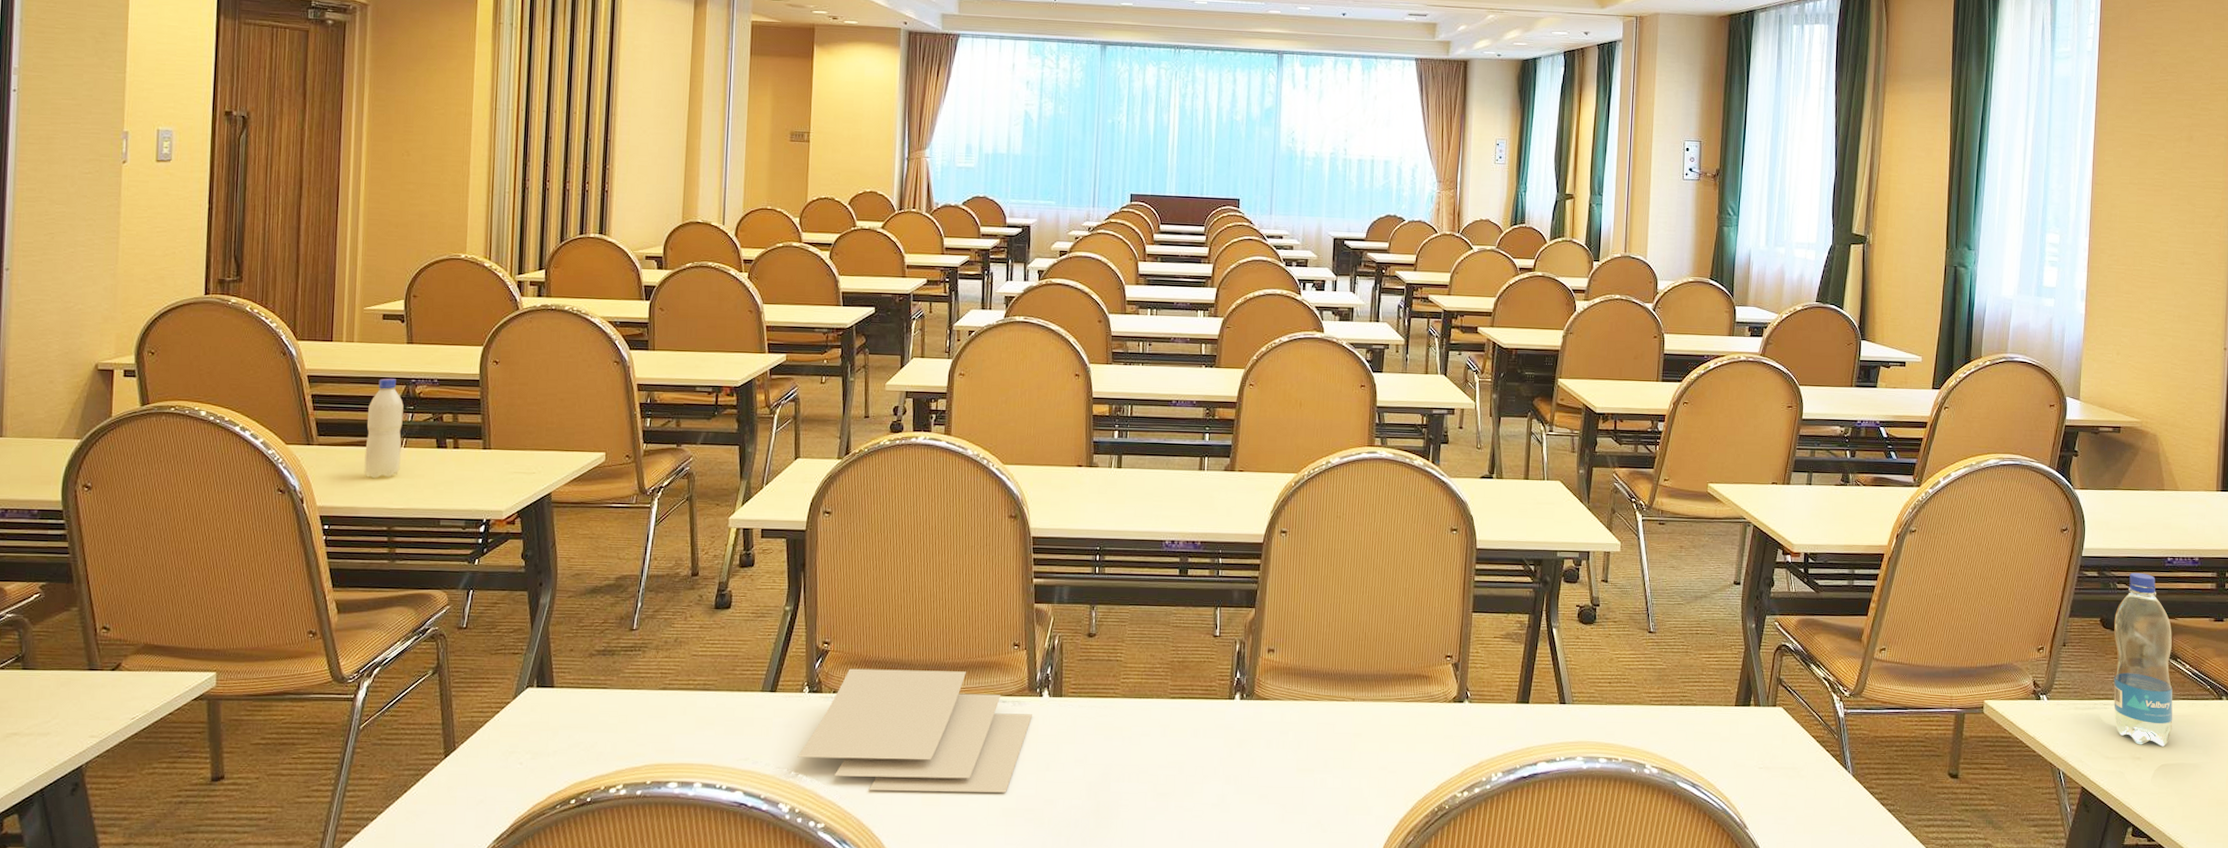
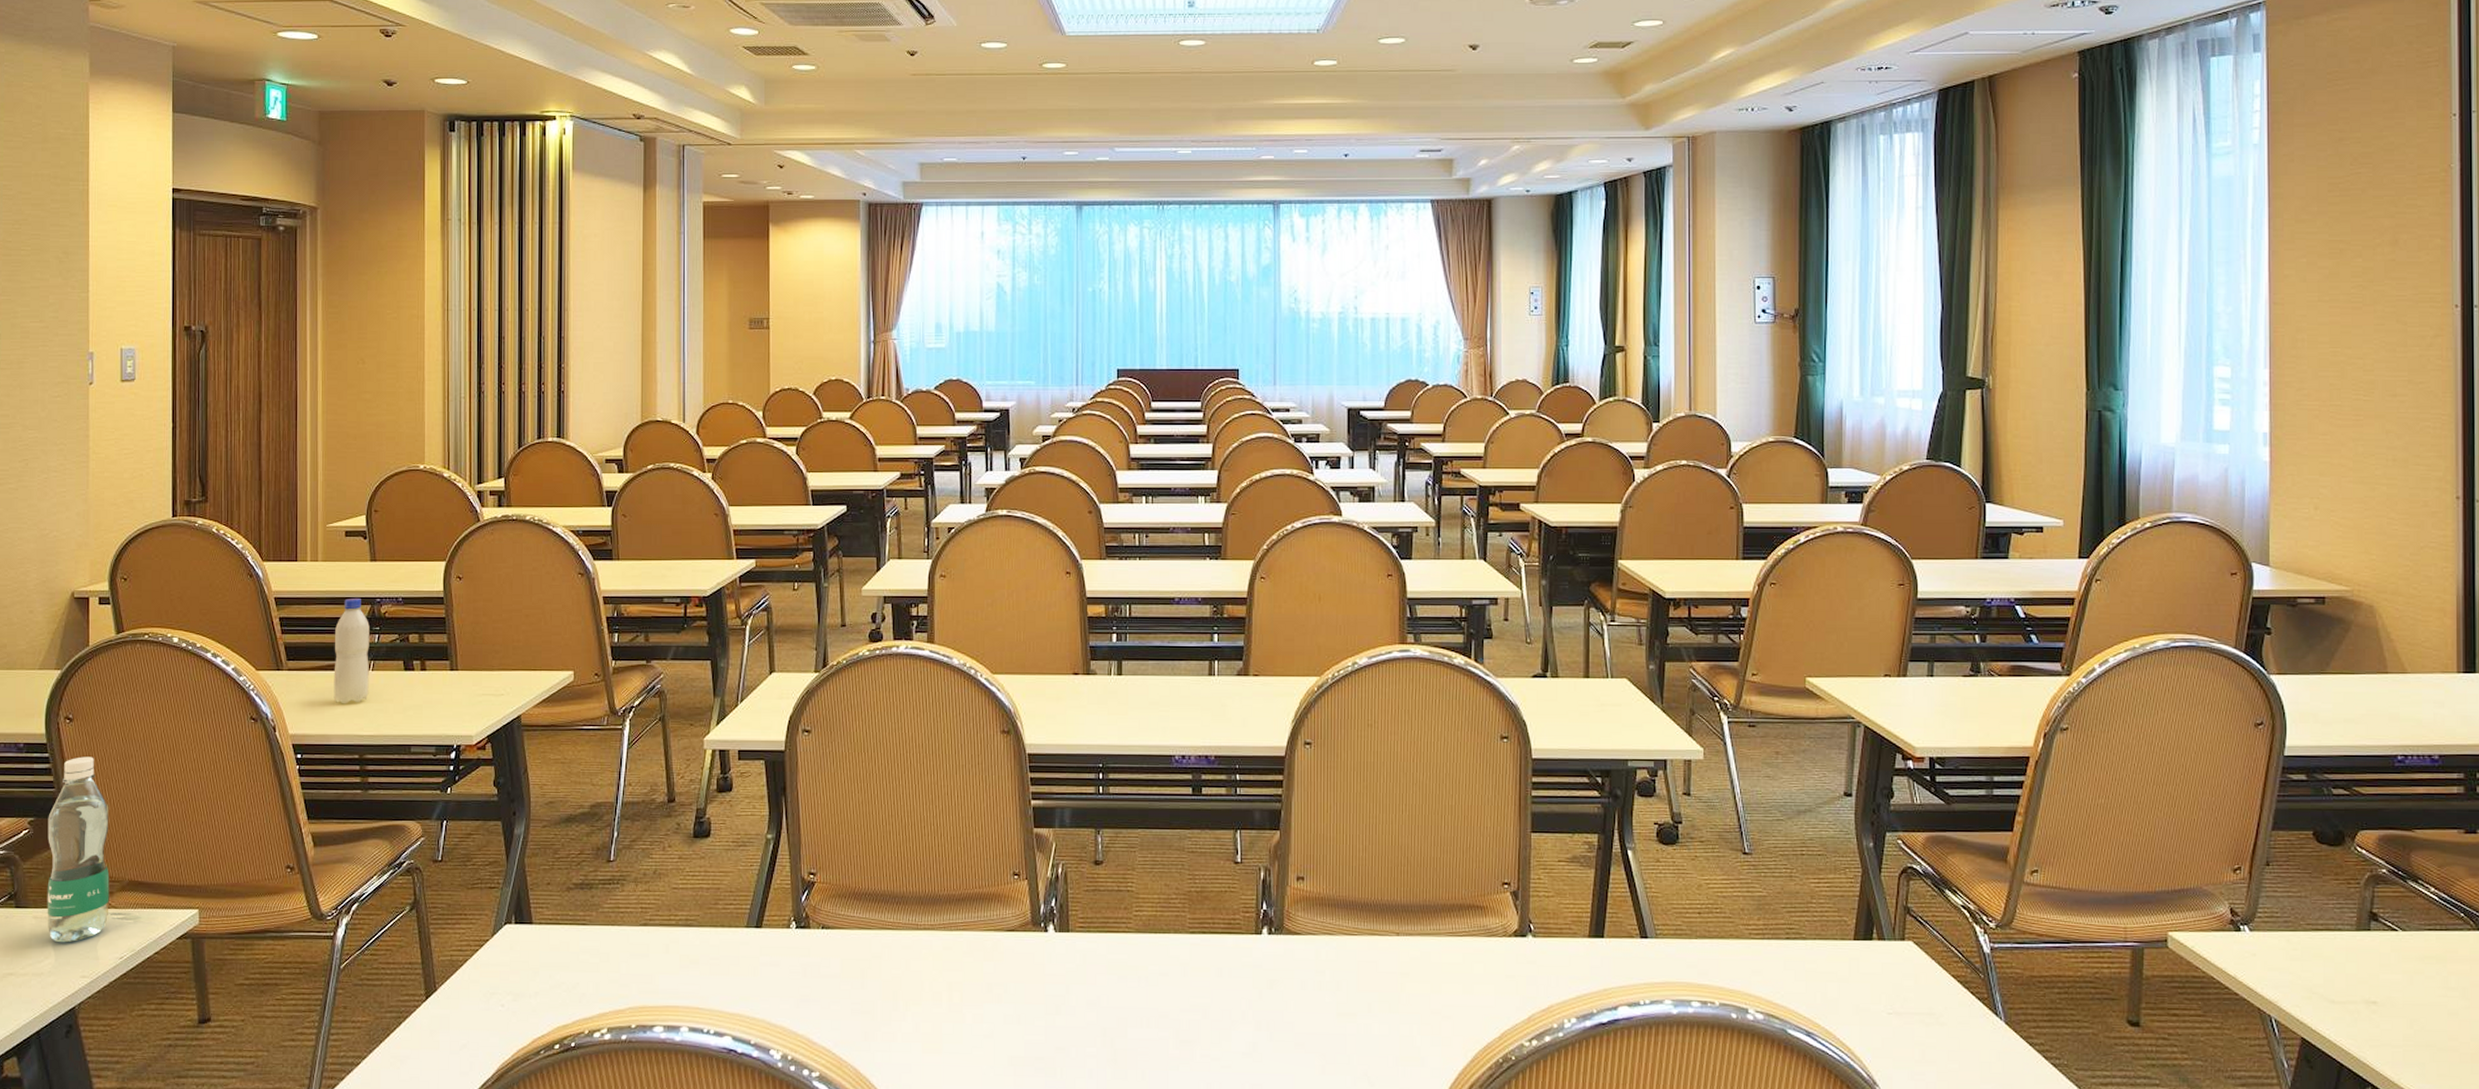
bottle: none [56,524,127,704] -> present [47,756,110,943]
papers: present [797,668,1032,793] -> none [787,901,1037,1039]
bottle: present [2113,572,2173,747] -> none [2332,774,2417,988]

